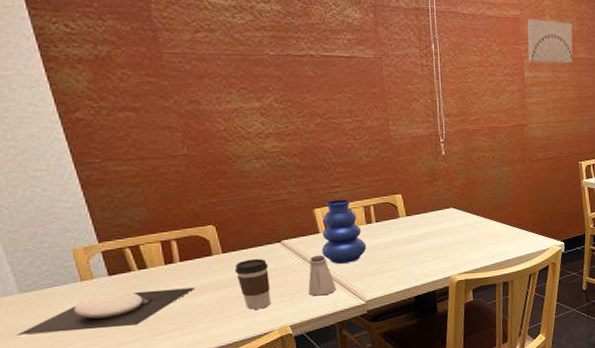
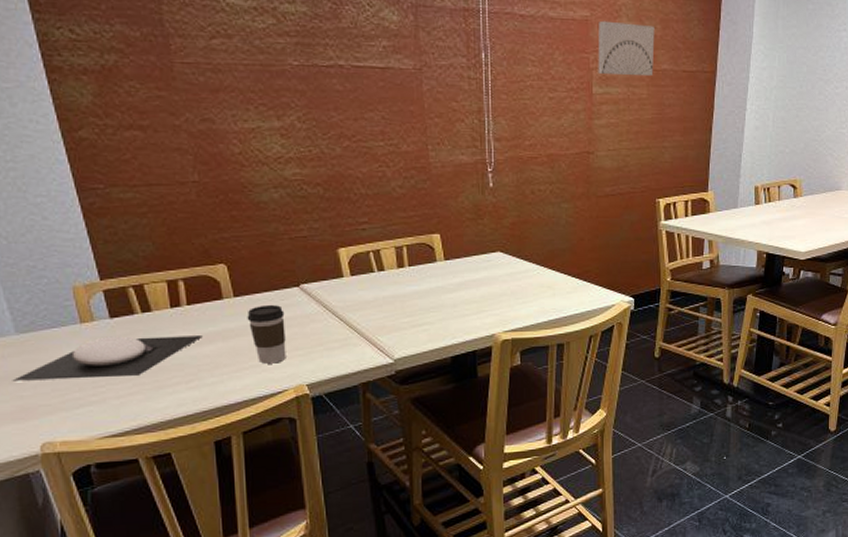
saltshaker: present [308,255,337,296] -> none [329,303,361,351]
vase: present [322,199,367,264] -> none [346,237,397,314]

